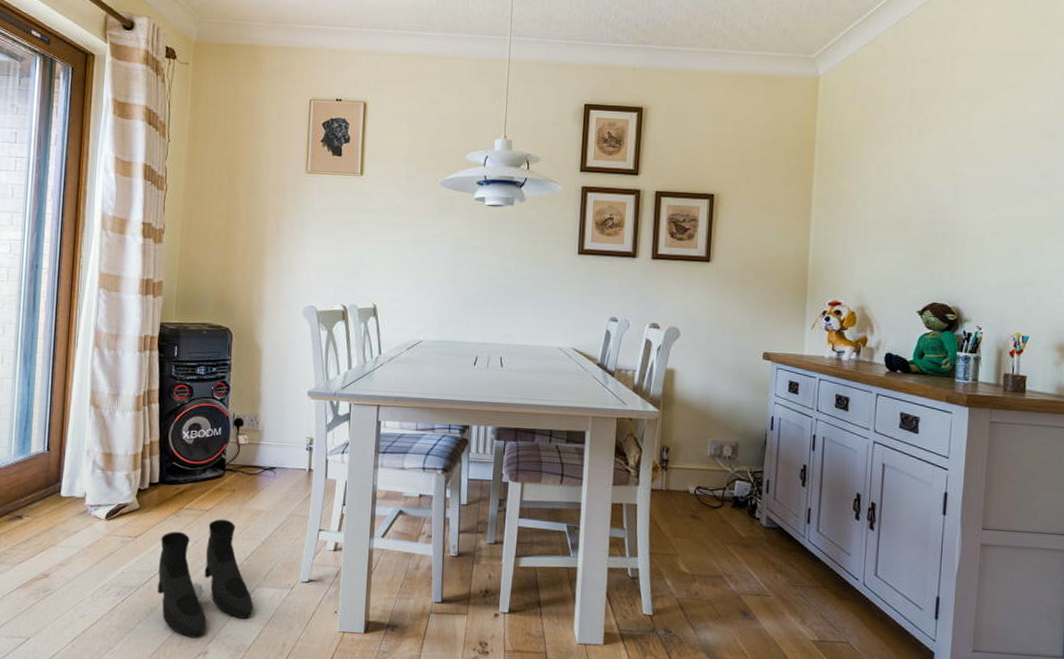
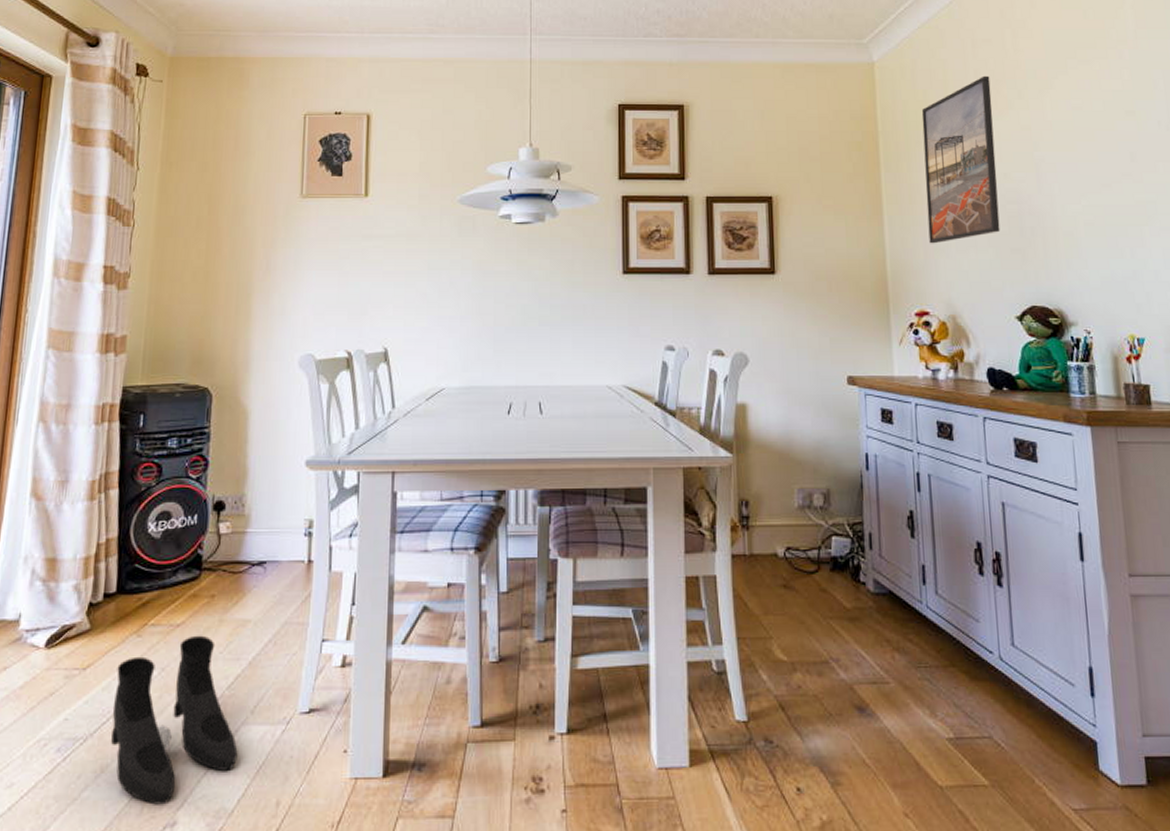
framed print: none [849,93,925,244] -> present [921,75,1000,244]

